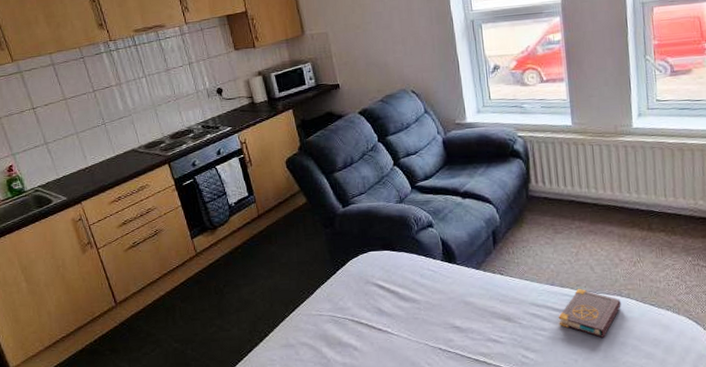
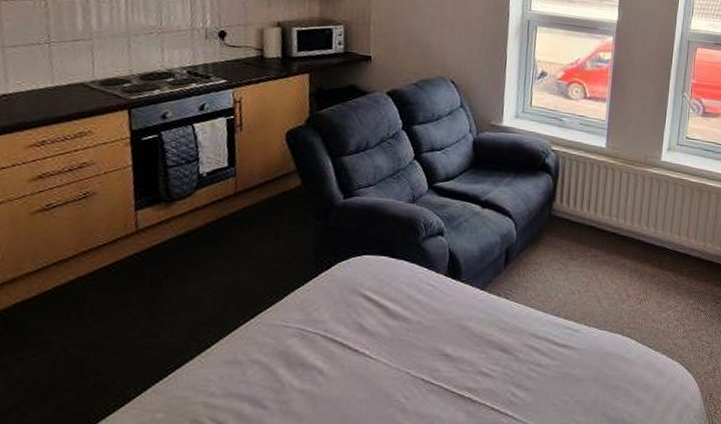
book: present [558,288,621,338] -> none [556,322,621,379]

